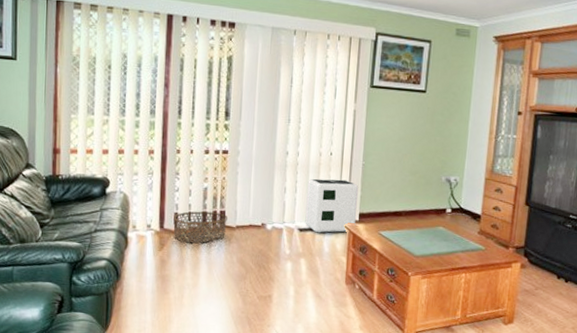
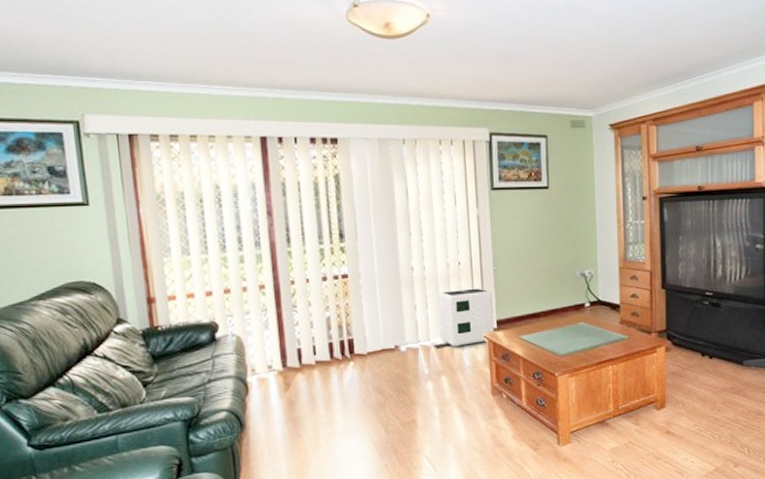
basket: present [173,211,228,243] -> none [297,341,357,379]

